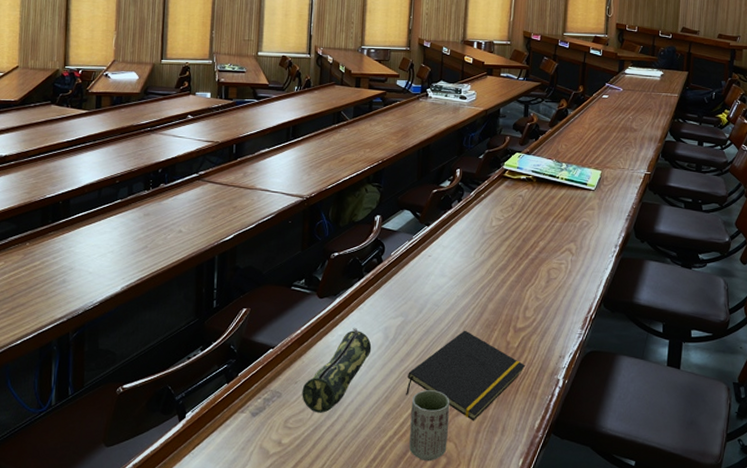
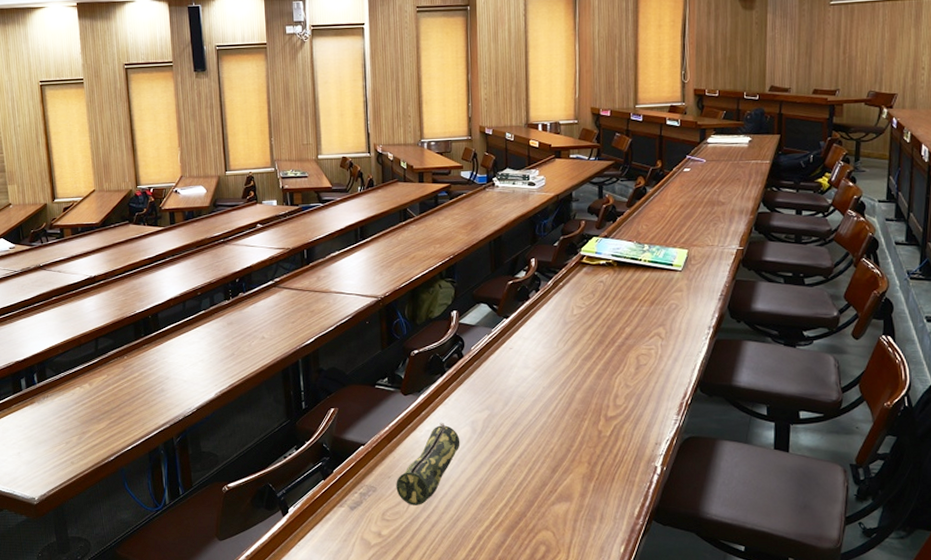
notepad: present [406,330,525,421] -> none [499,421,619,510]
cup: present [409,390,450,462] -> none [505,481,545,550]

